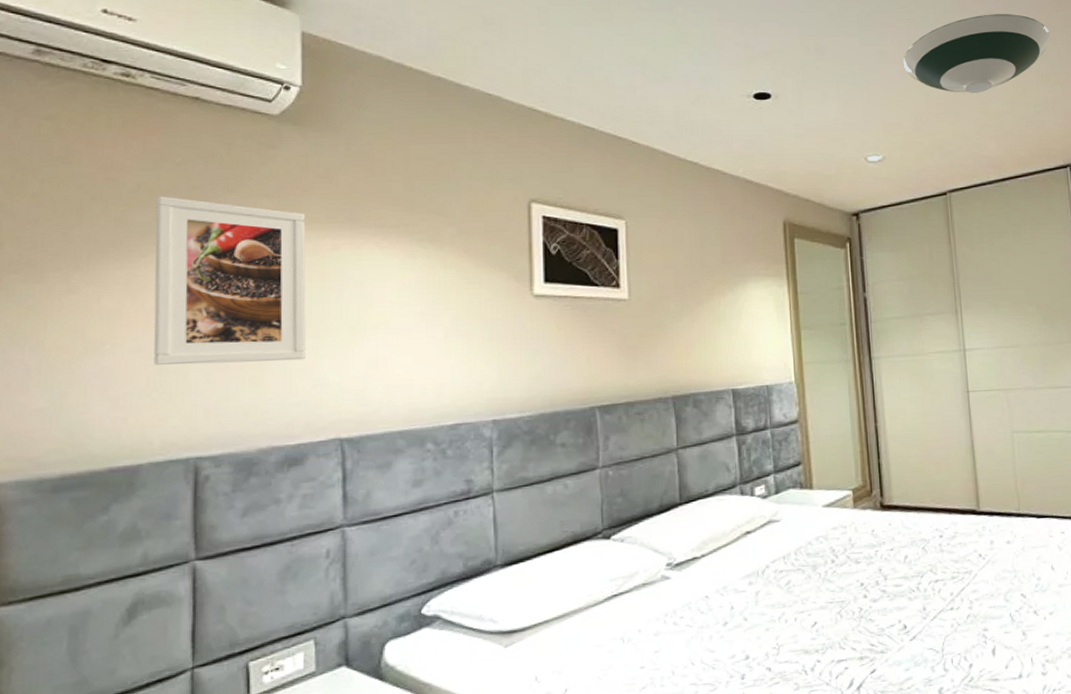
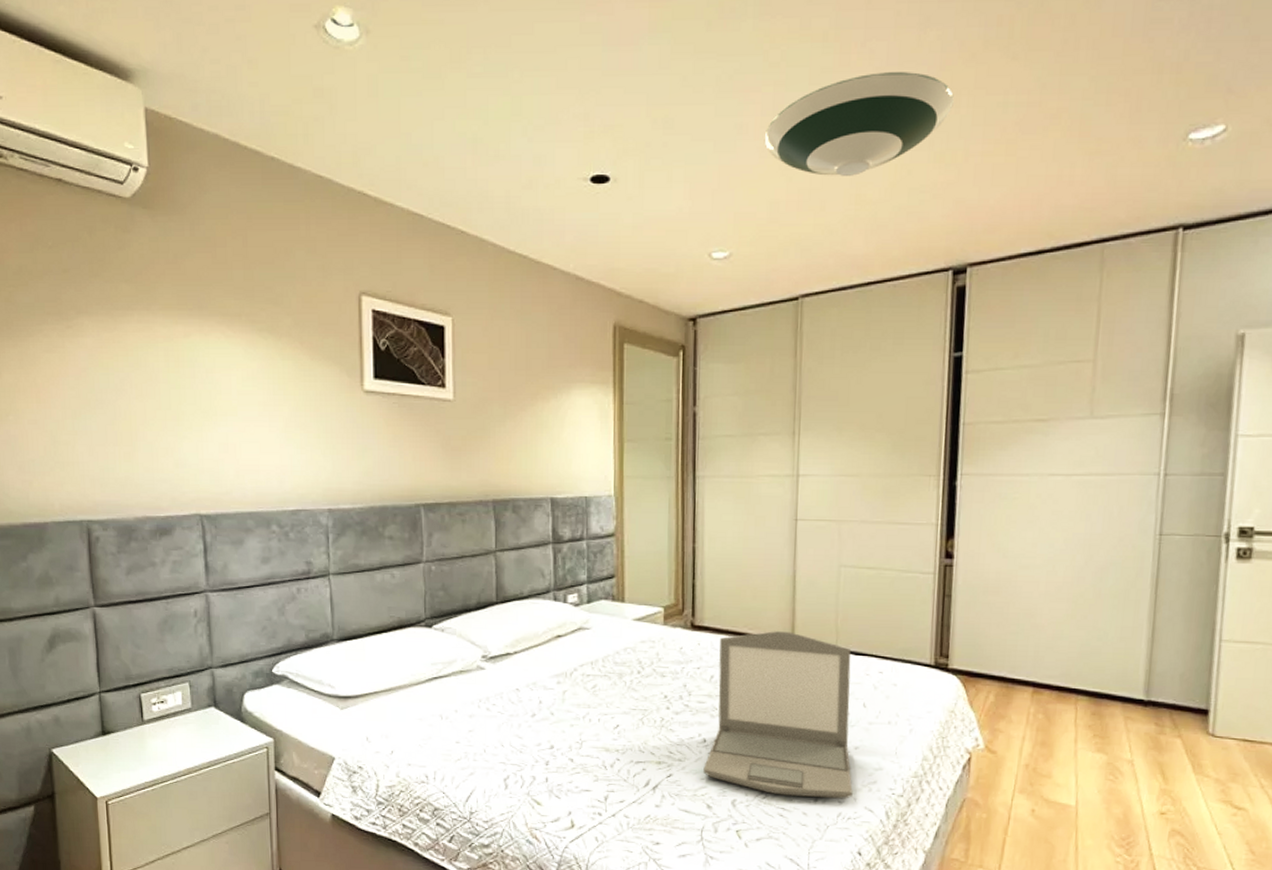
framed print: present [153,196,306,365] -> none [36,278,168,441]
laptop: none [907,501,1054,676] -> present [703,631,853,799]

